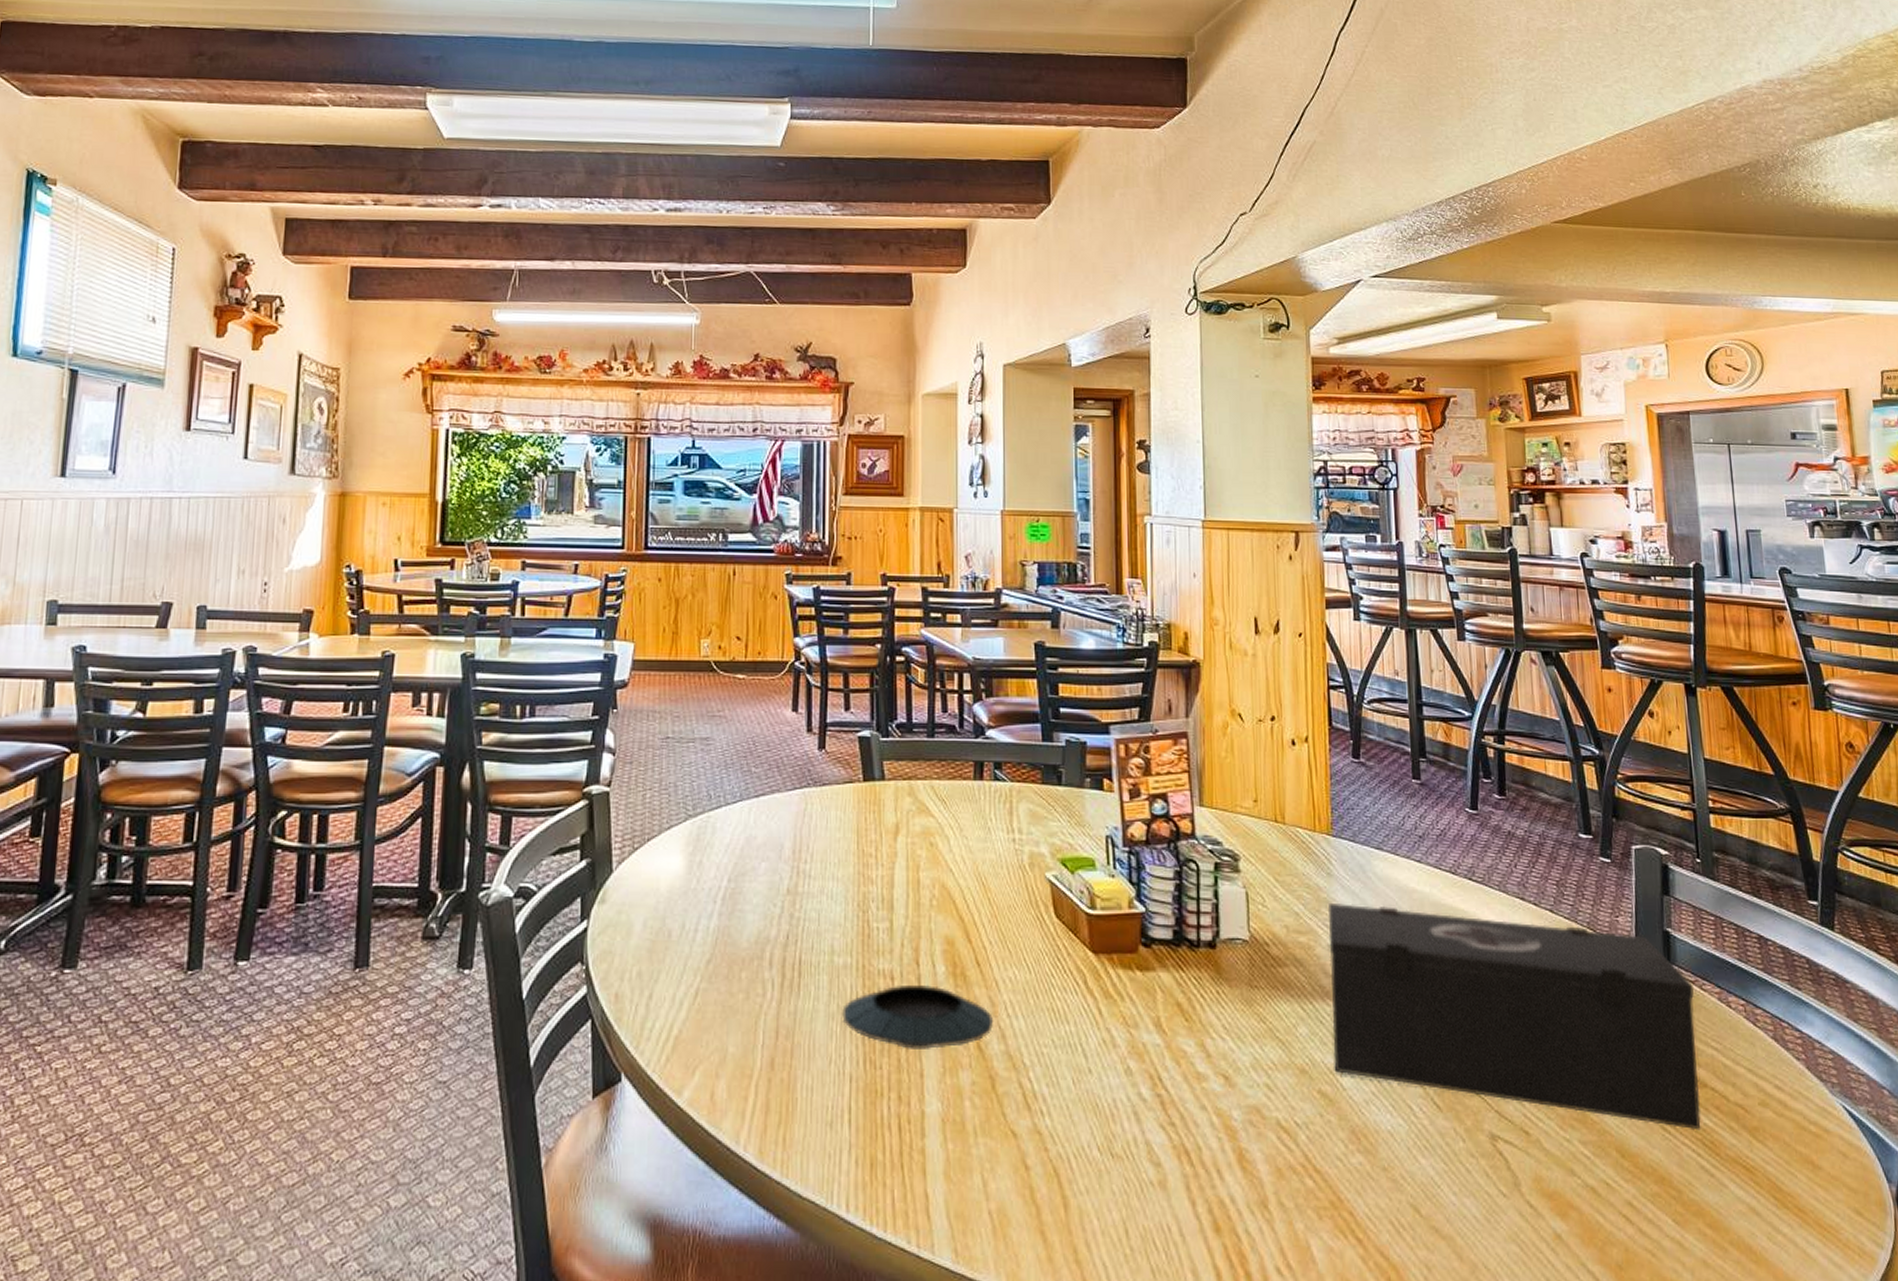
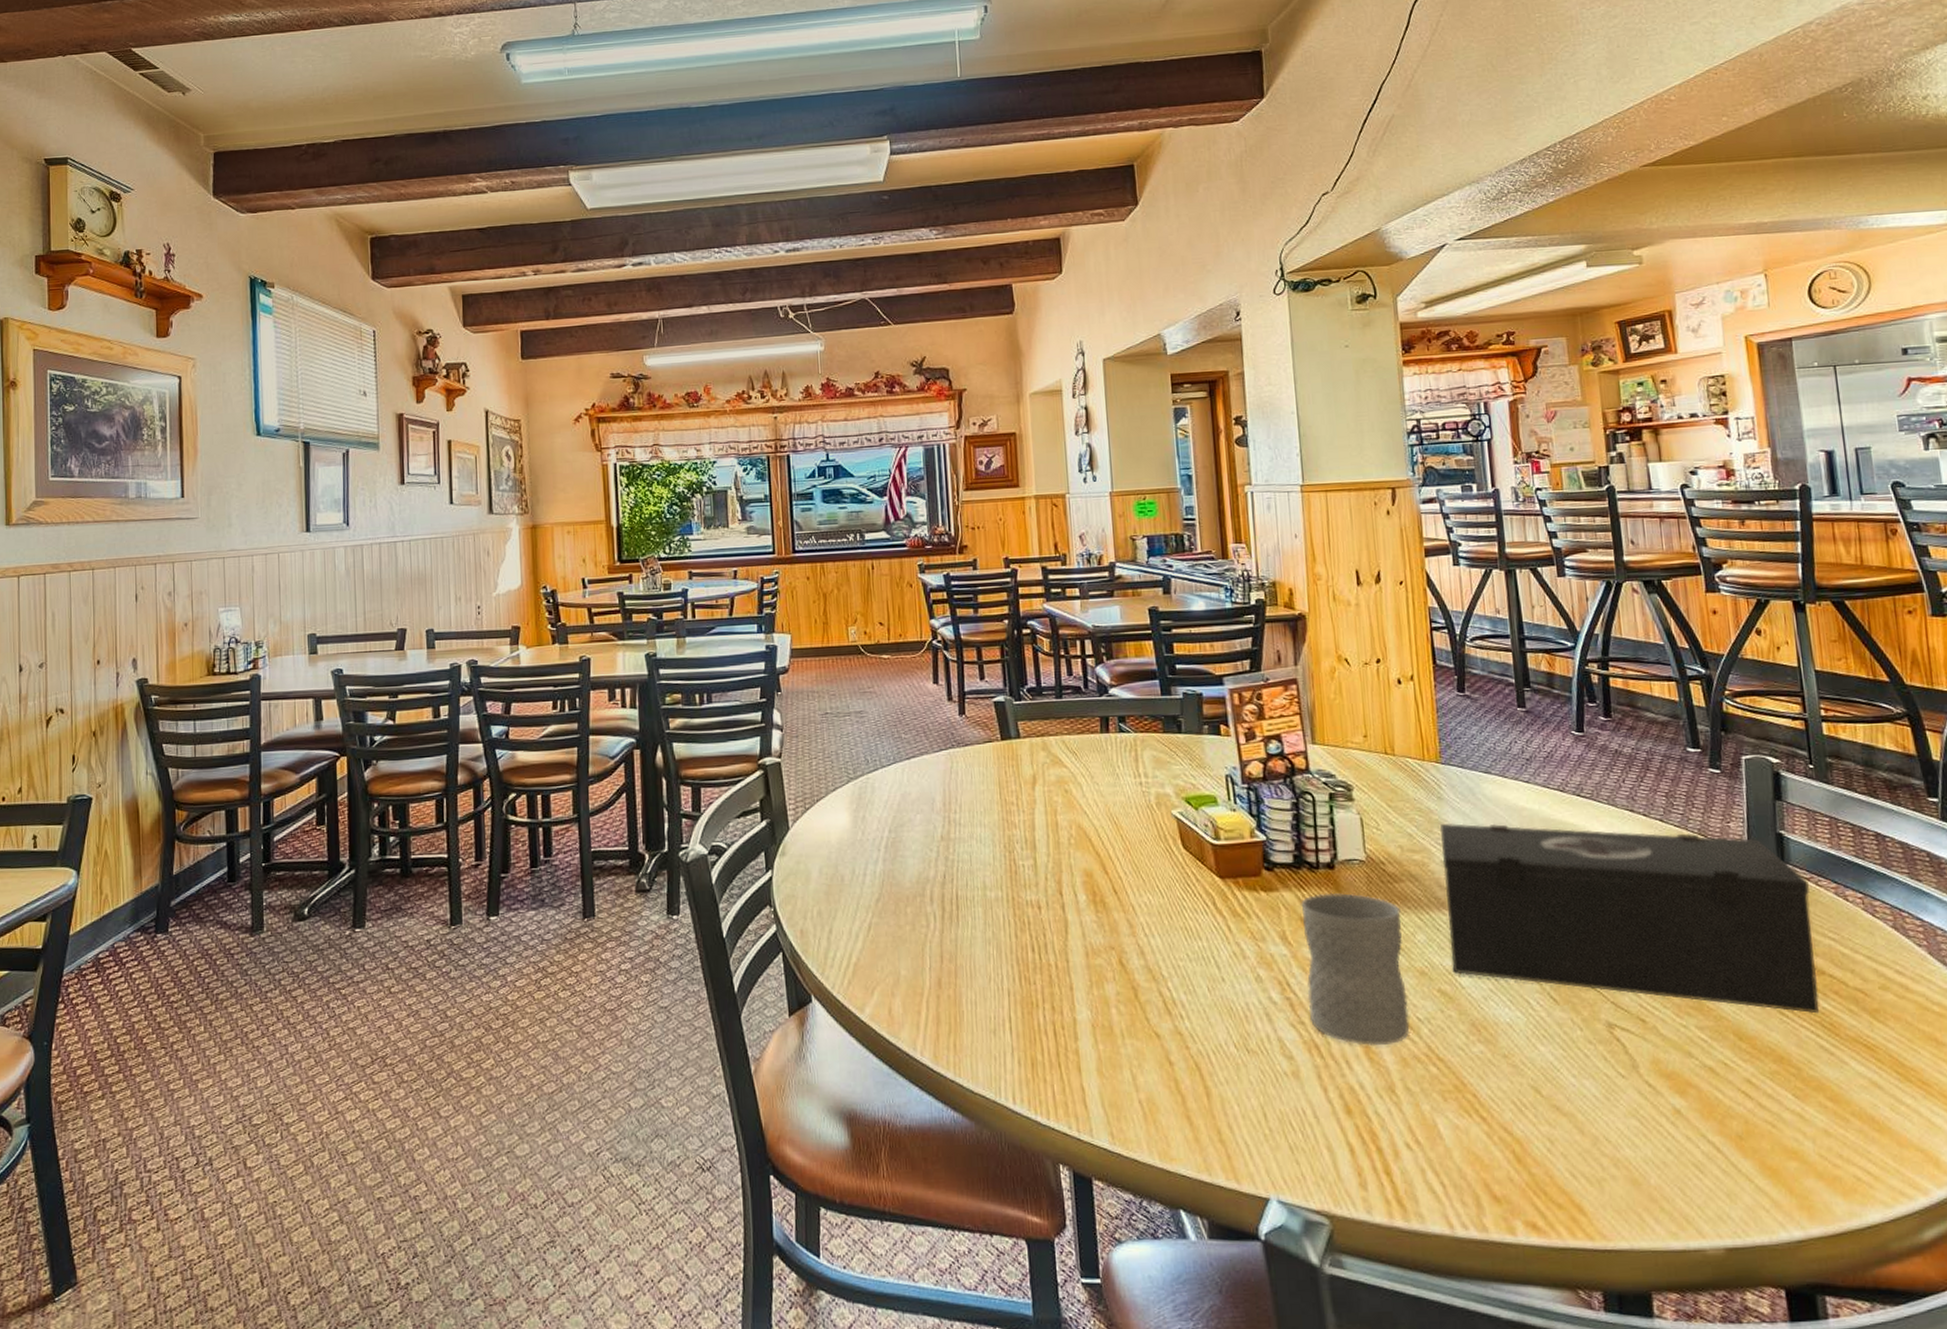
saucer: present [842,984,993,1049] -> none [997,912,1132,967]
mug: none [1178,975,1287,1154] -> present [1301,892,1410,1047]

